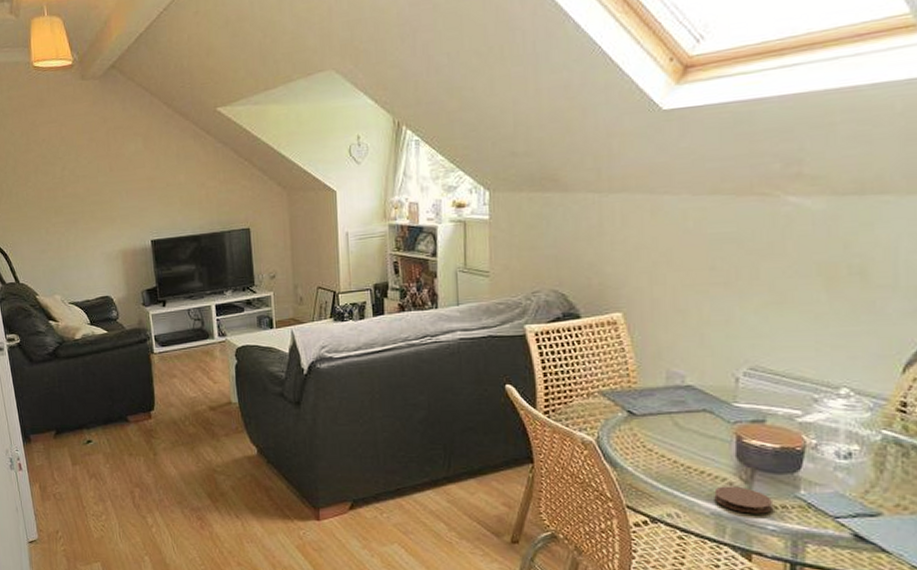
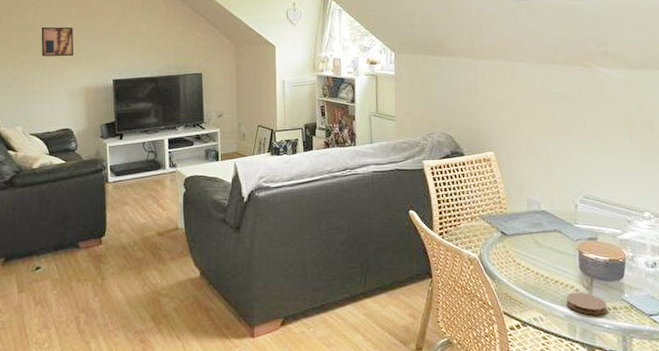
wall art: none [71,182,108,218] -> present [41,26,74,57]

